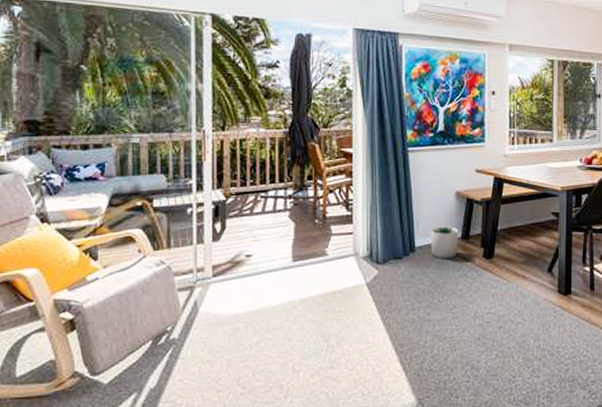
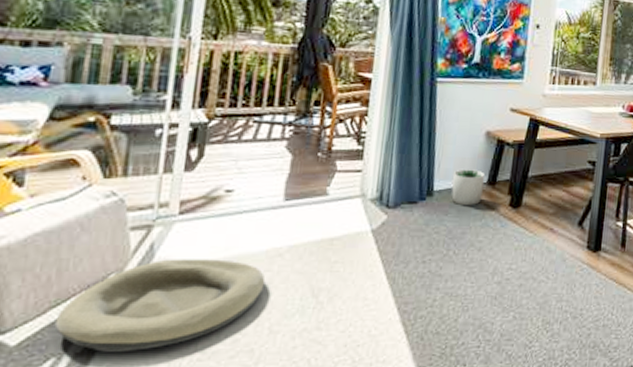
dog bed: none [133,312,285,388] -> present [54,259,266,352]

